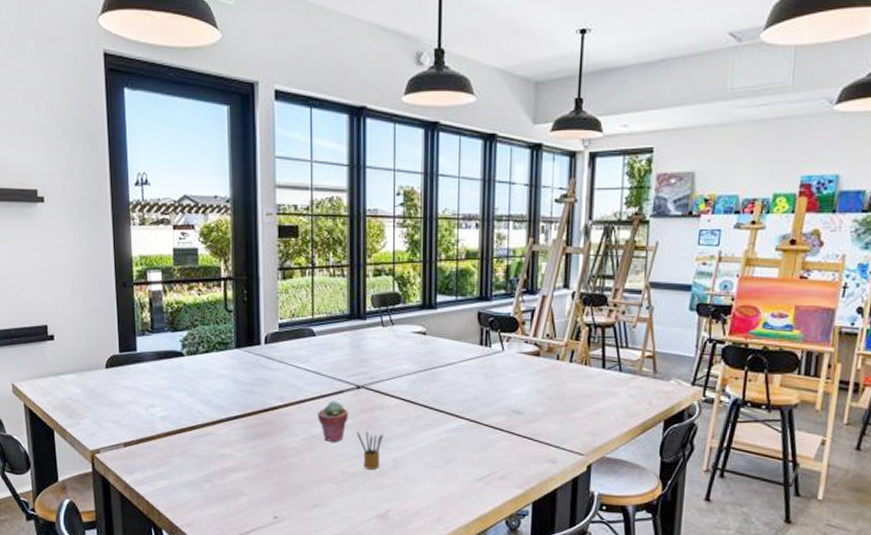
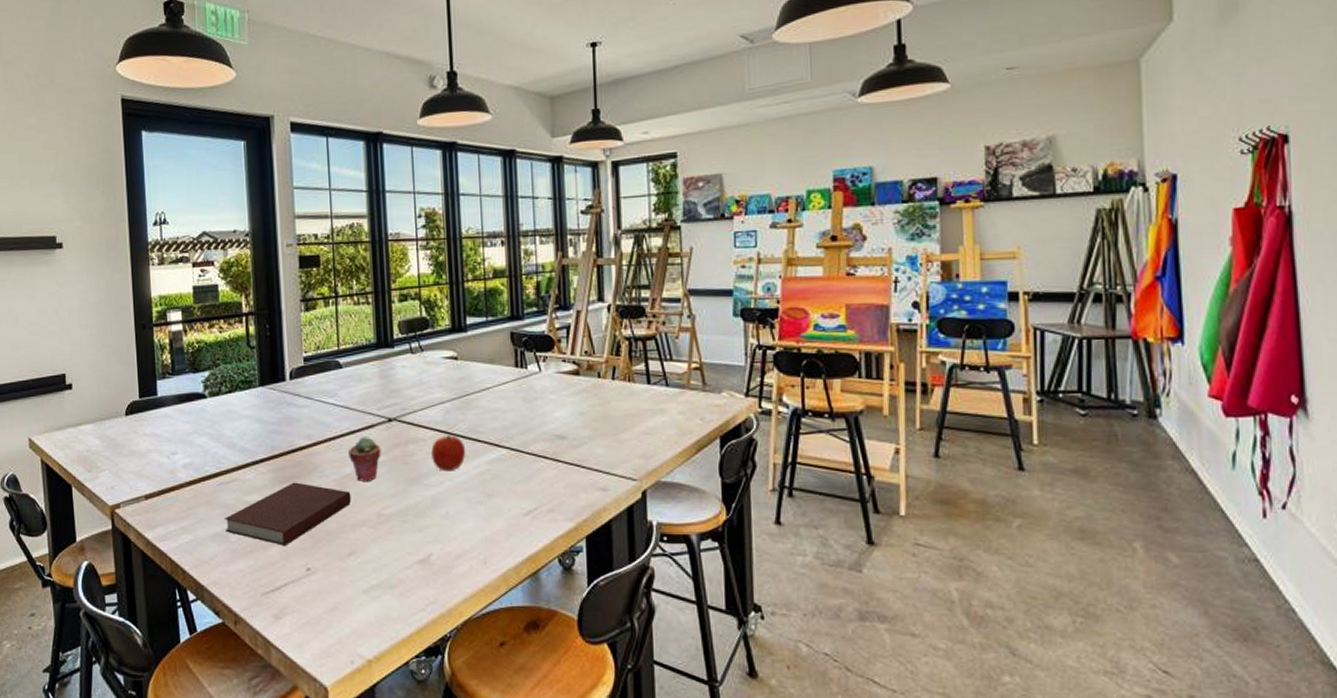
notebook: none [198,439,318,495] -> present [224,482,352,545]
pencil box: present [357,430,383,470] -> none [391,466,420,509]
apple: none [395,404,428,437] -> present [431,435,466,472]

